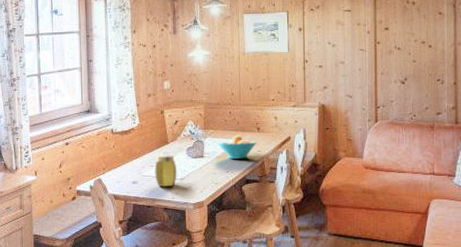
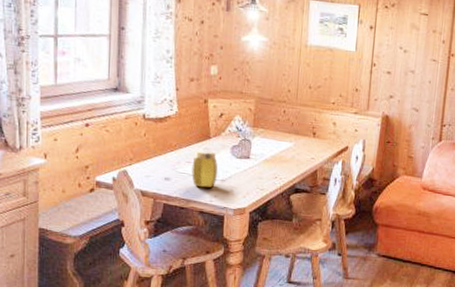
fruit bowl: present [218,135,257,159] -> none [268,137,311,165]

